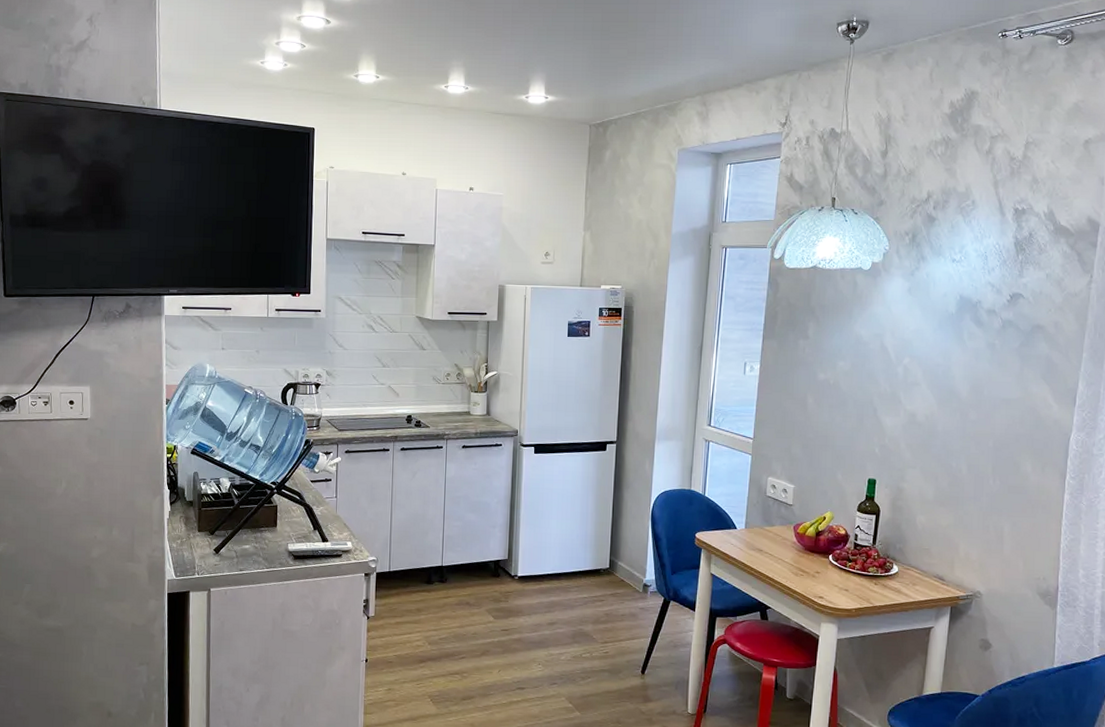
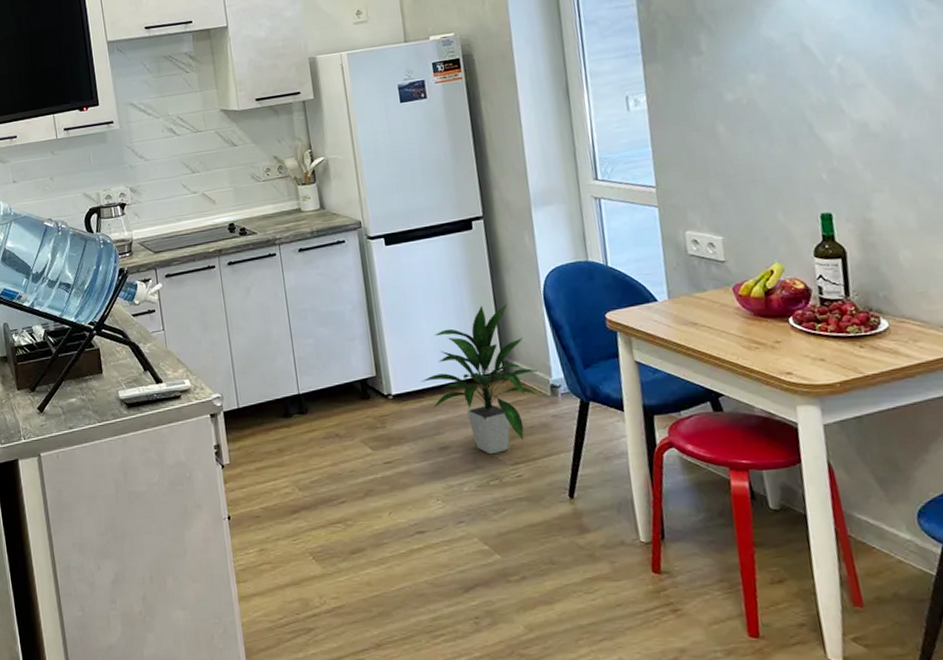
indoor plant: none [542,513,637,633] -> present [420,302,540,455]

